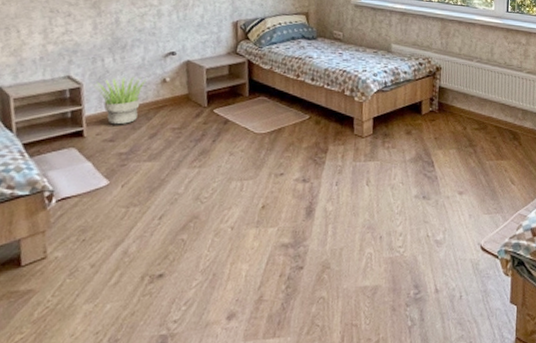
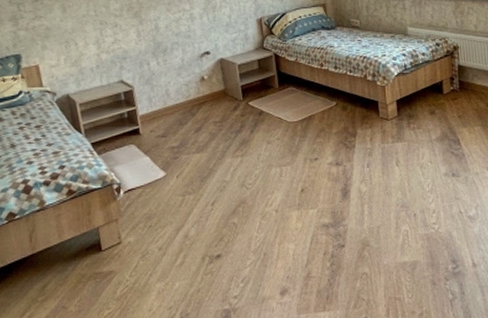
potted plant: present [93,76,147,125] -> none [143,77,188,122]

